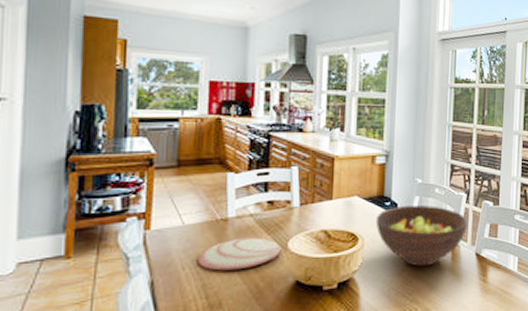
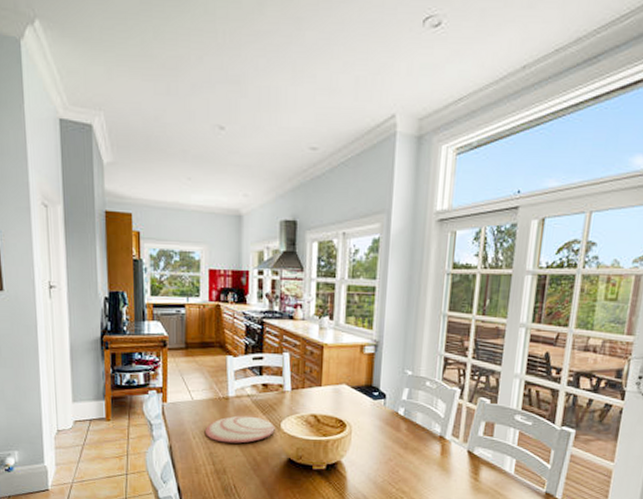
fruit bowl: present [375,205,467,267] -> none [363,396,460,458]

